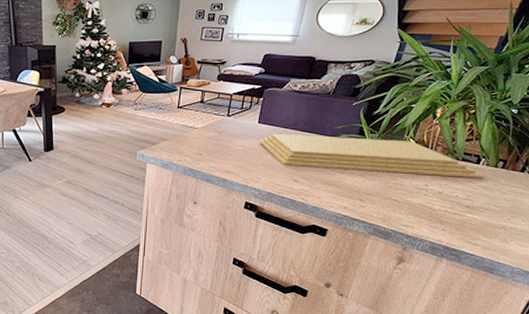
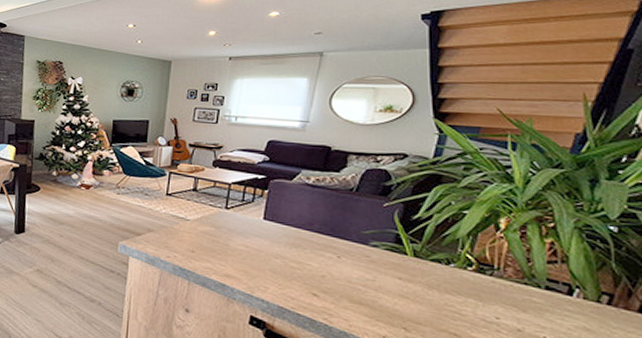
cutting board: present [259,133,484,179] -> none [265,233,582,317]

